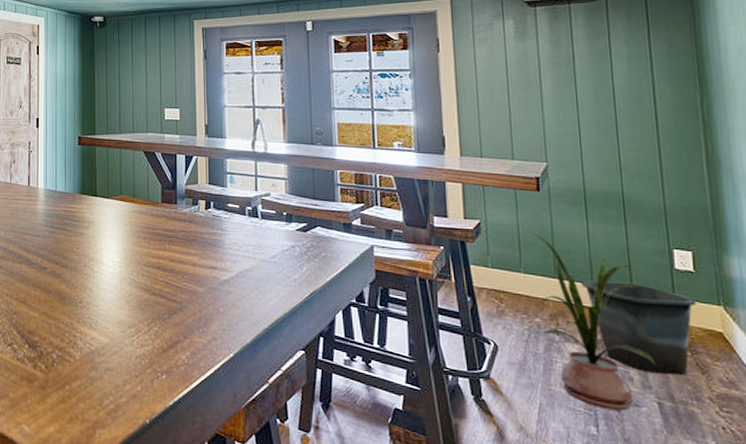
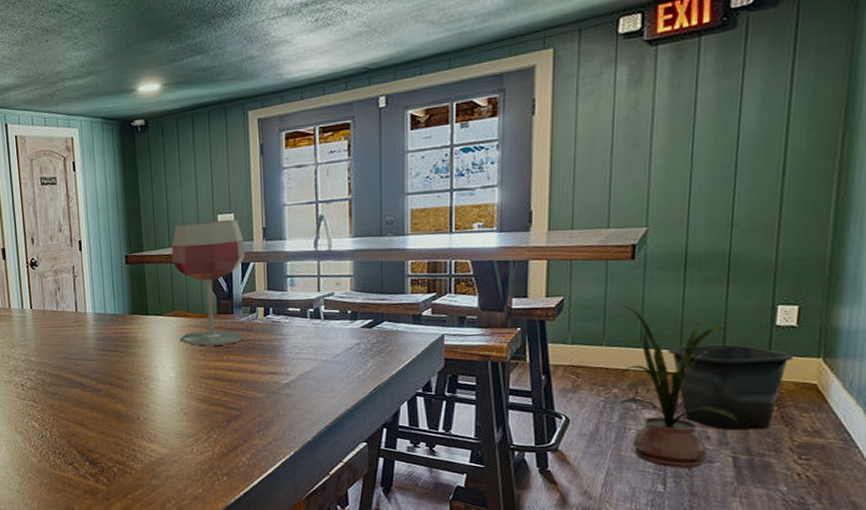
wineglass: none [121,113,189,234] -> present [171,219,245,346]

